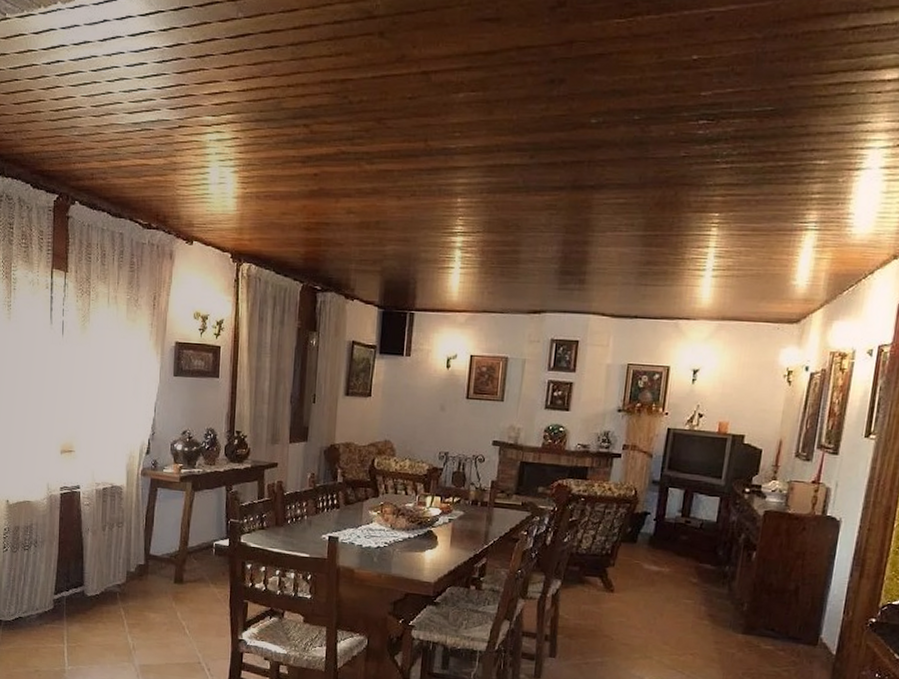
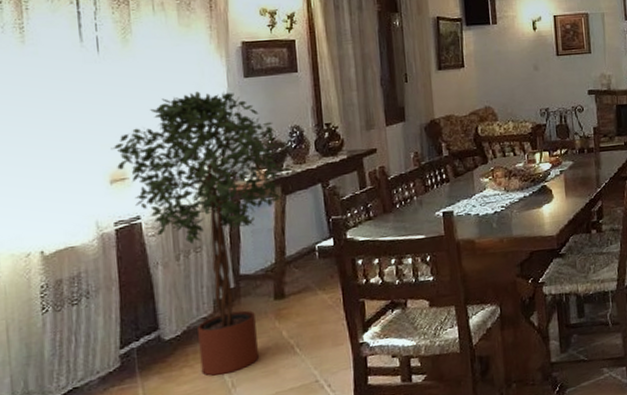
potted tree: none [64,383,202,637] -> present [111,91,291,376]

